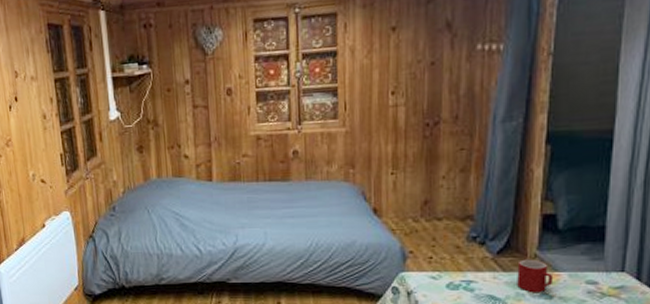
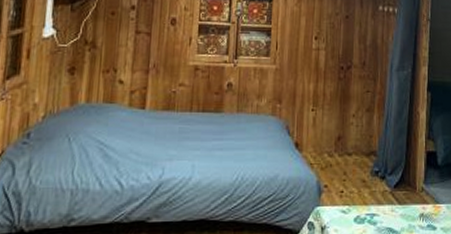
mug: present [517,259,554,293] -> none [409,192,436,225]

